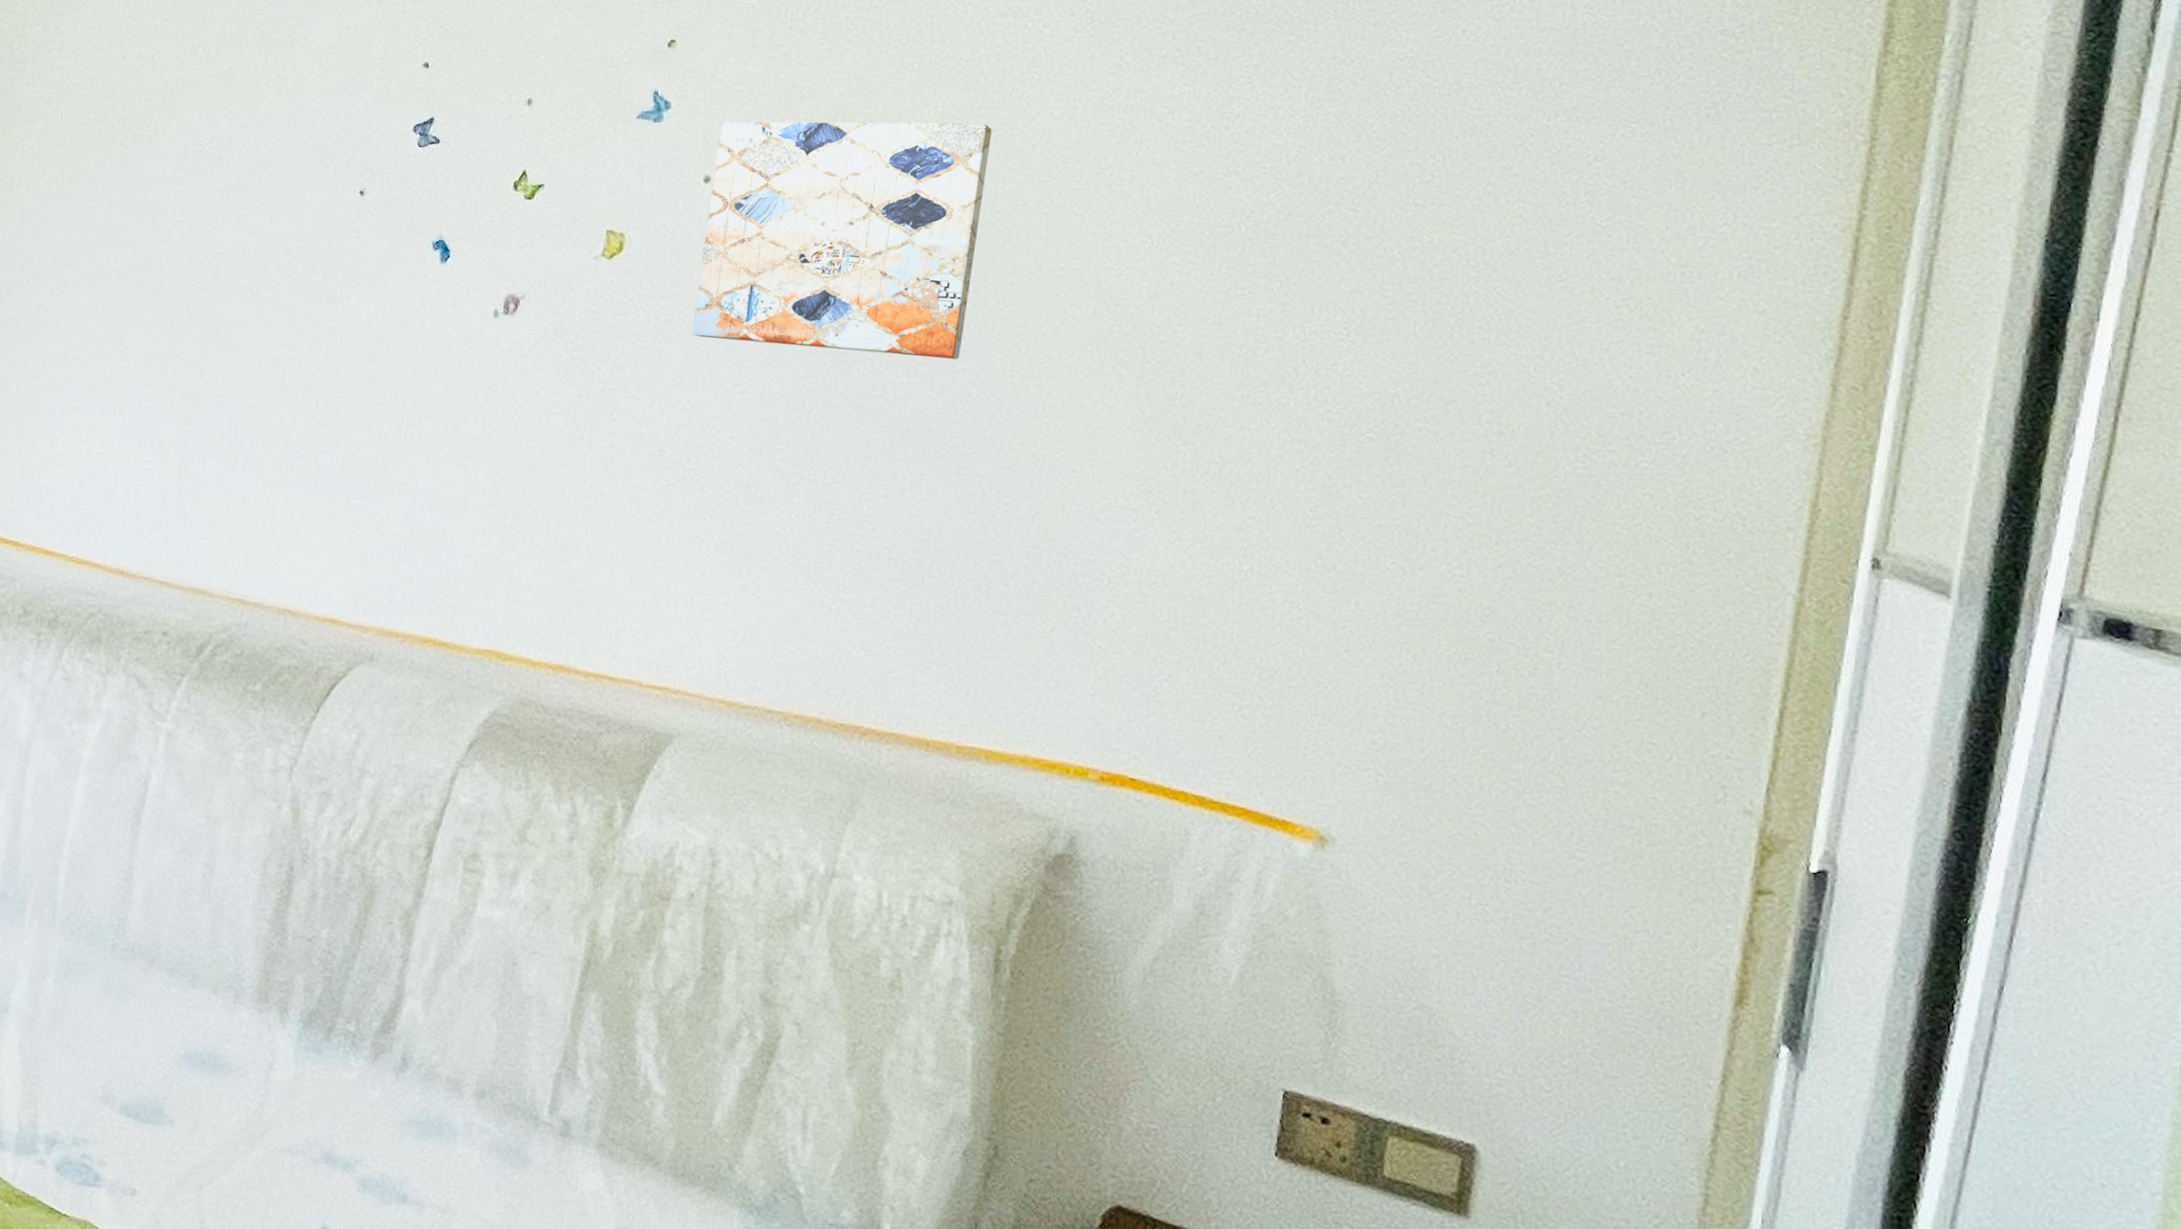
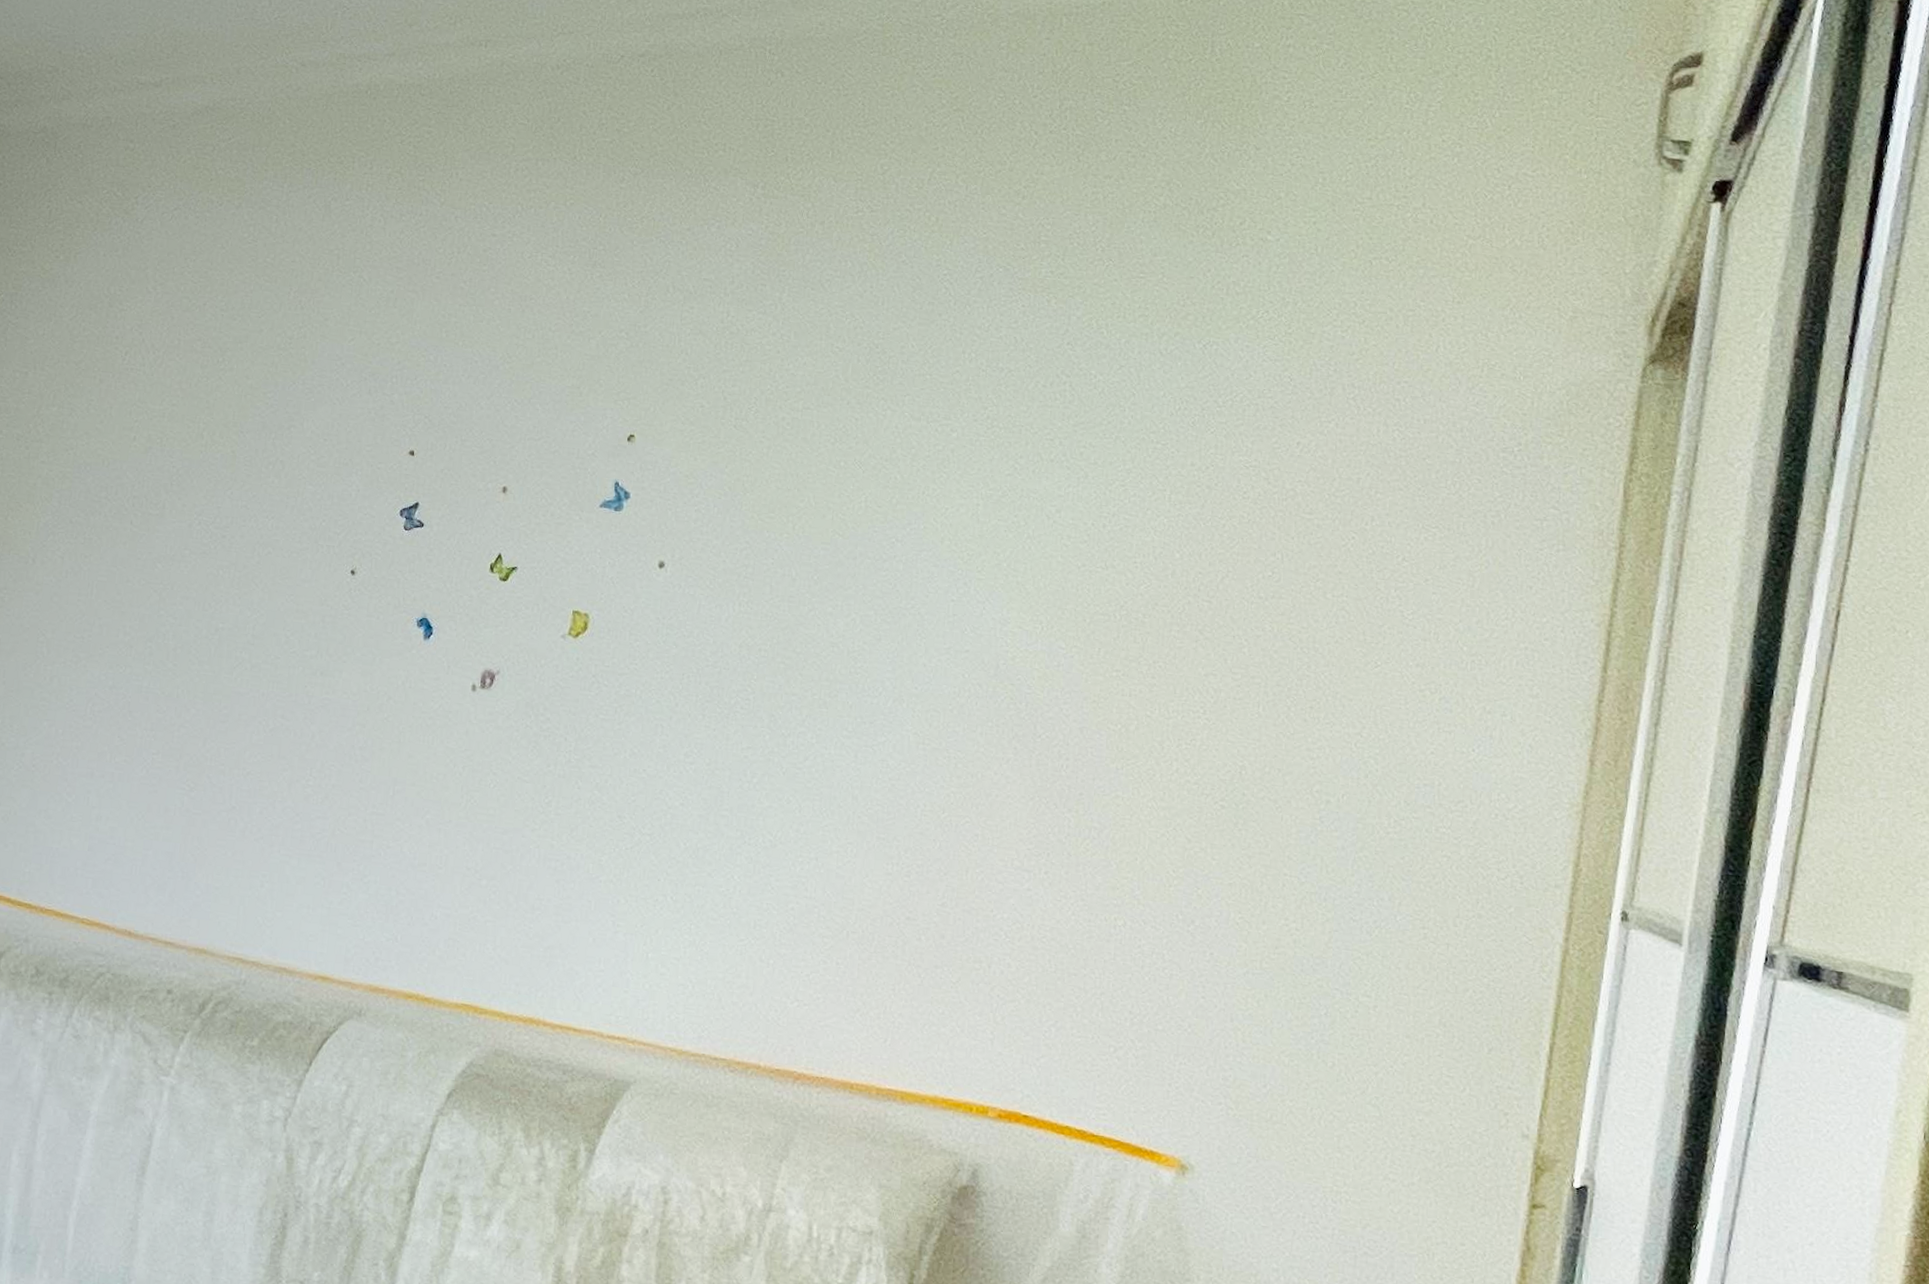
wall art: present [692,121,992,359] -> none [648,511,908,733]

